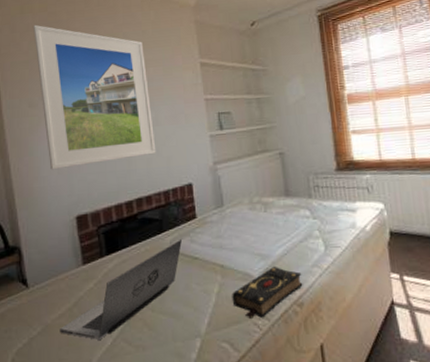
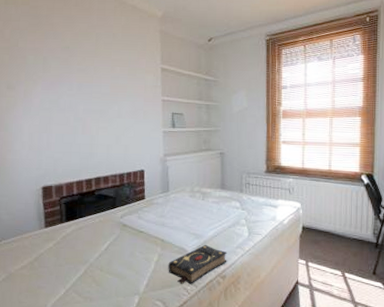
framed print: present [34,24,156,170] -> none [15,15,116,146]
laptop: present [60,238,183,341] -> none [21,214,132,290]

